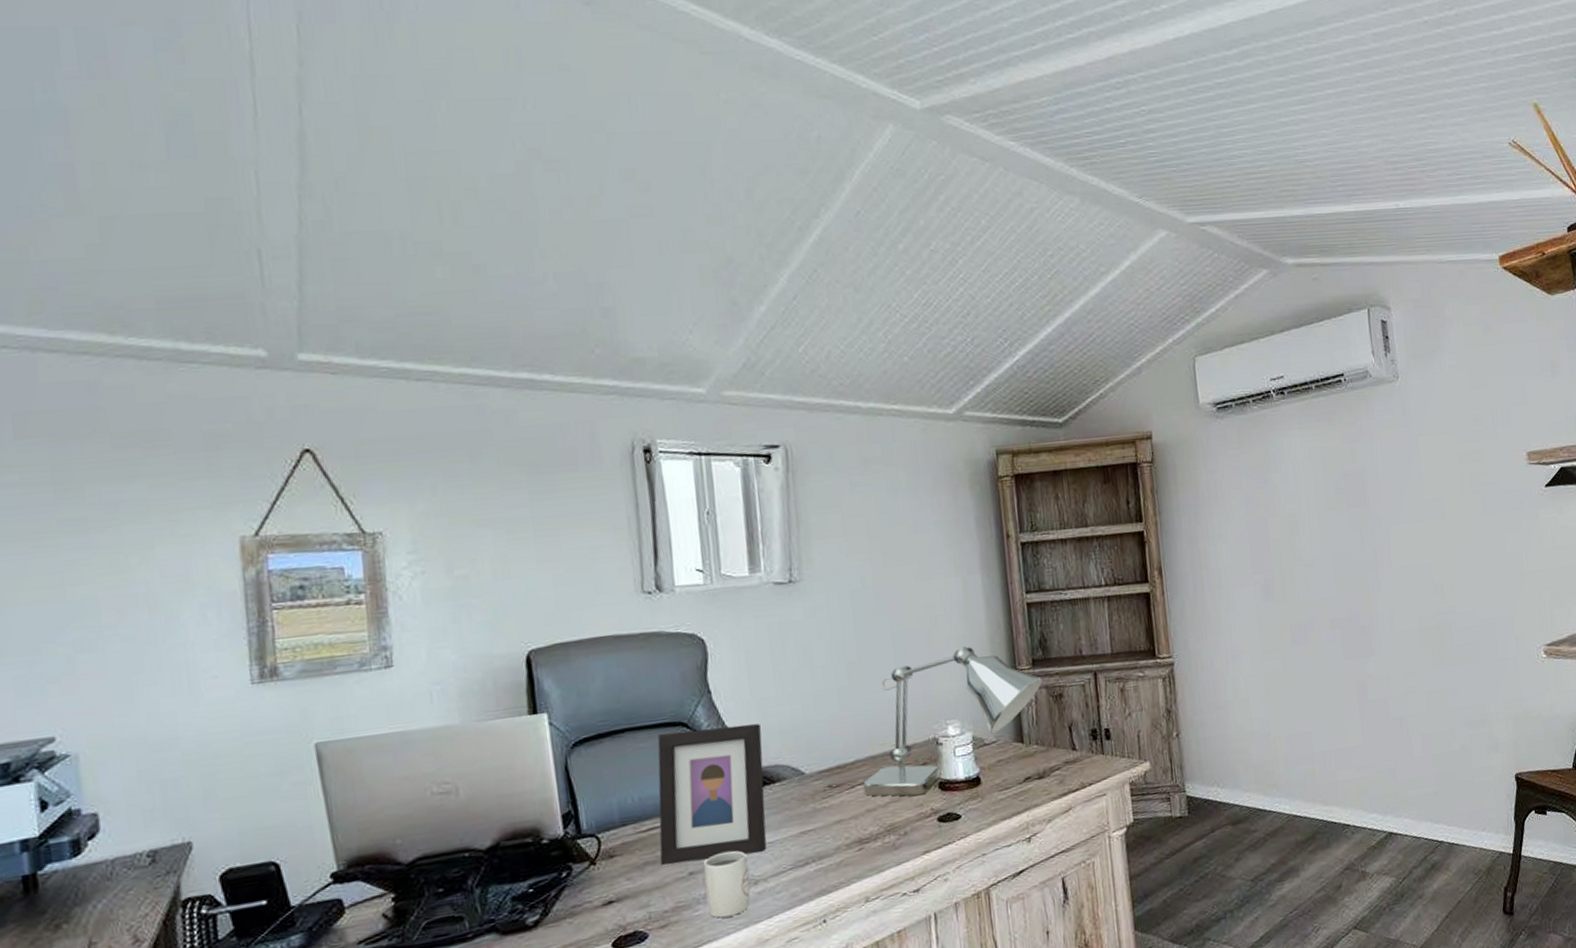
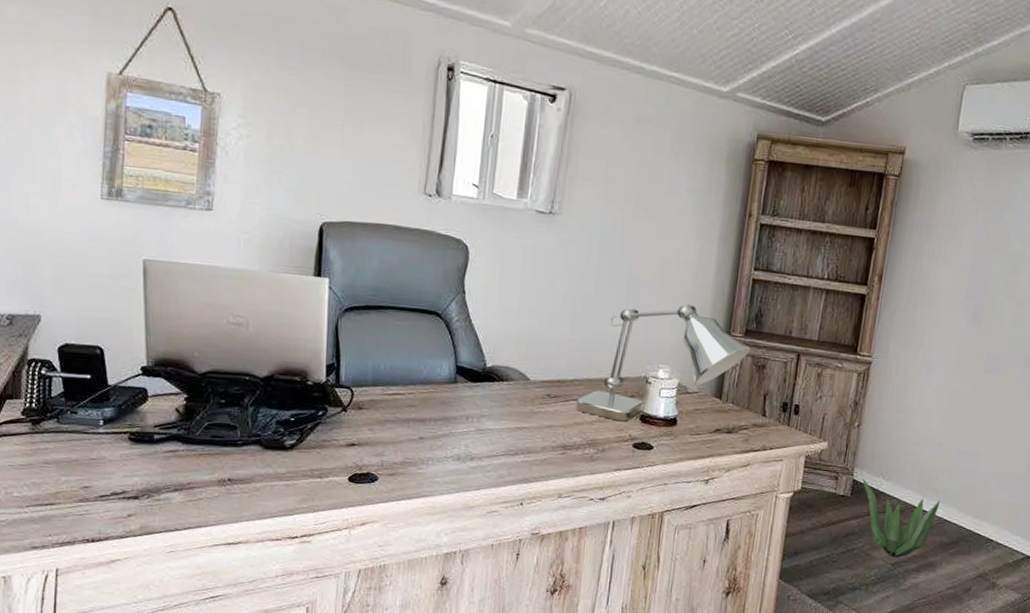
picture frame: present [657,724,767,866] -> none [398,318,502,436]
mug: present [703,850,751,918] -> none [429,427,469,481]
plant: none [1197,791,1285,872] -> present [862,478,940,558]

